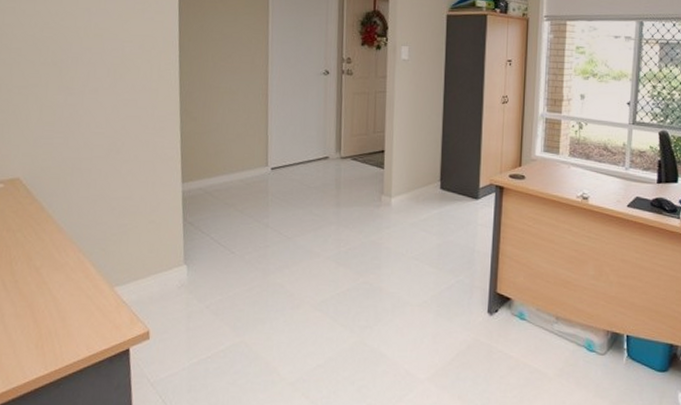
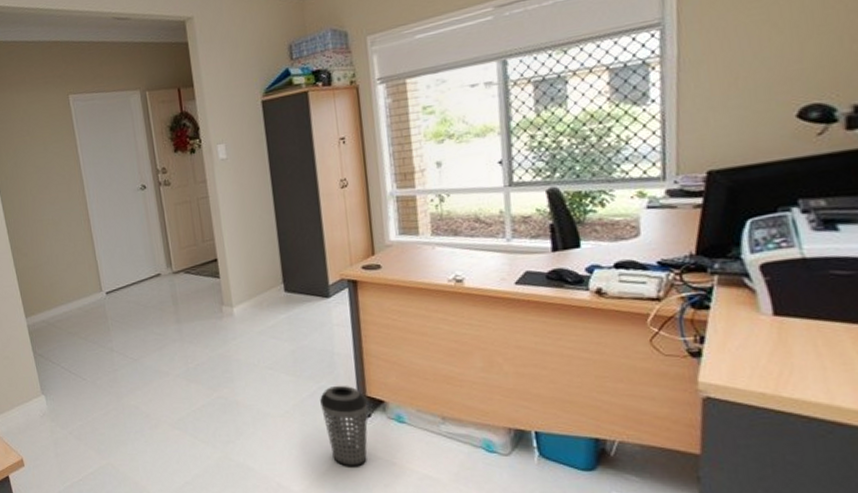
trash bin: none [456,280,496,359] -> present [320,385,368,467]

